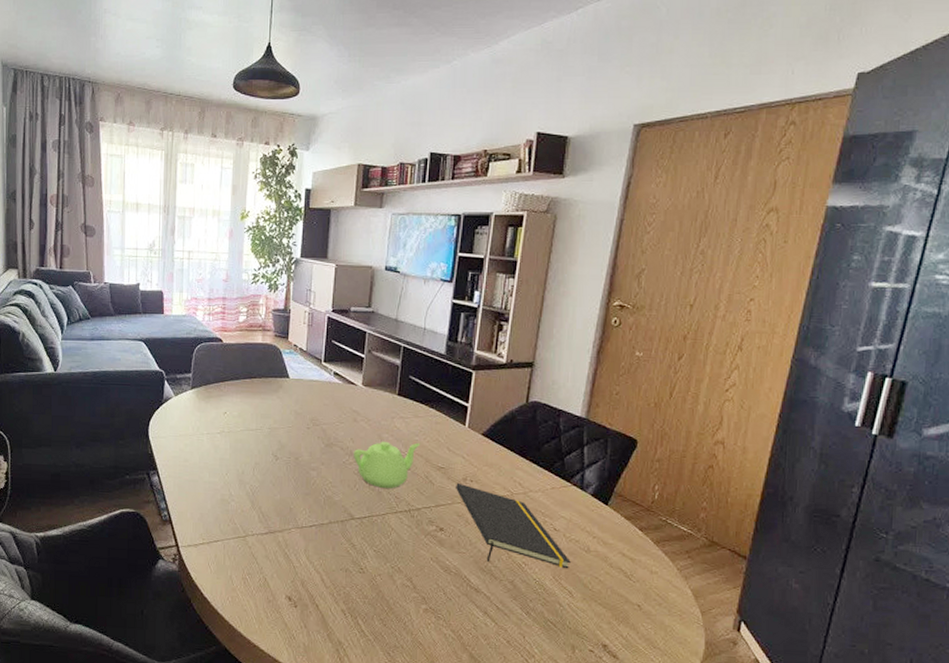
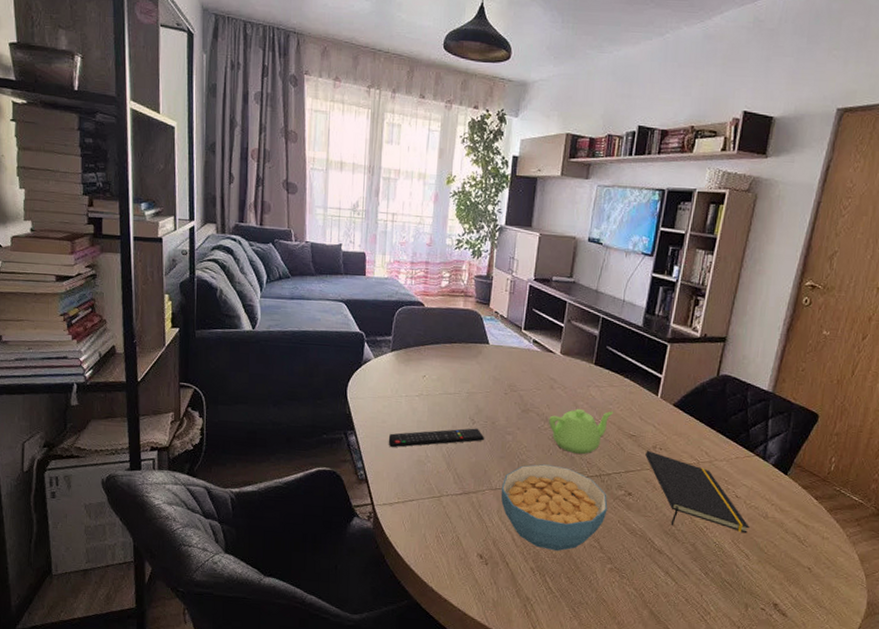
remote control: none [191,464,289,486] -> present [388,428,485,447]
cereal bowl: none [307,500,419,592] -> present [501,464,608,552]

